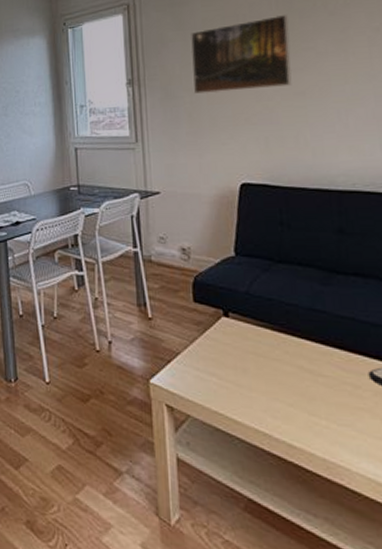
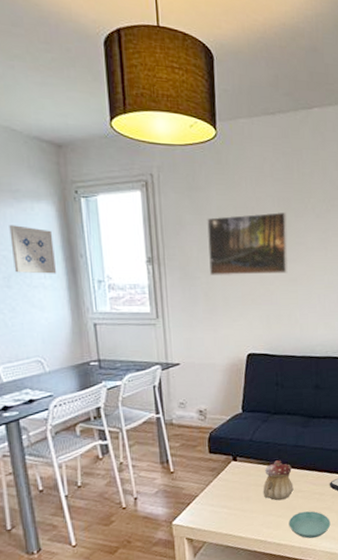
wall art: none [9,60,45,102] -> present [9,225,57,274]
teapot: none [265,325,311,383] -> present [263,460,294,501]
saucer: none [304,406,374,451] -> present [288,511,331,539]

